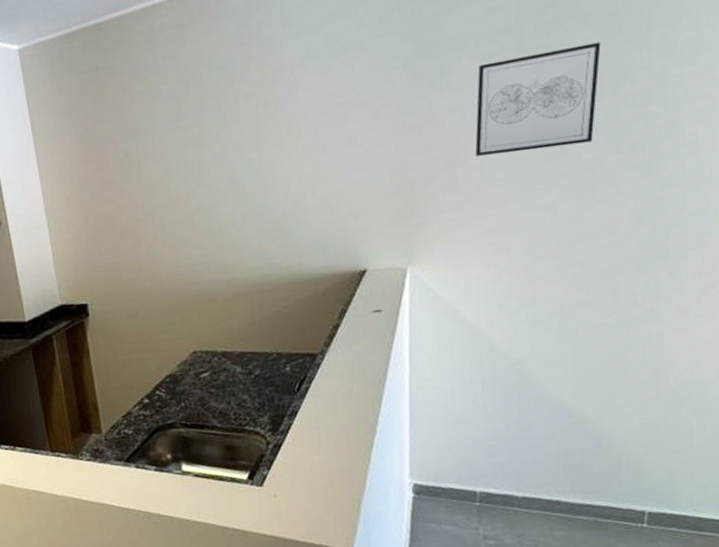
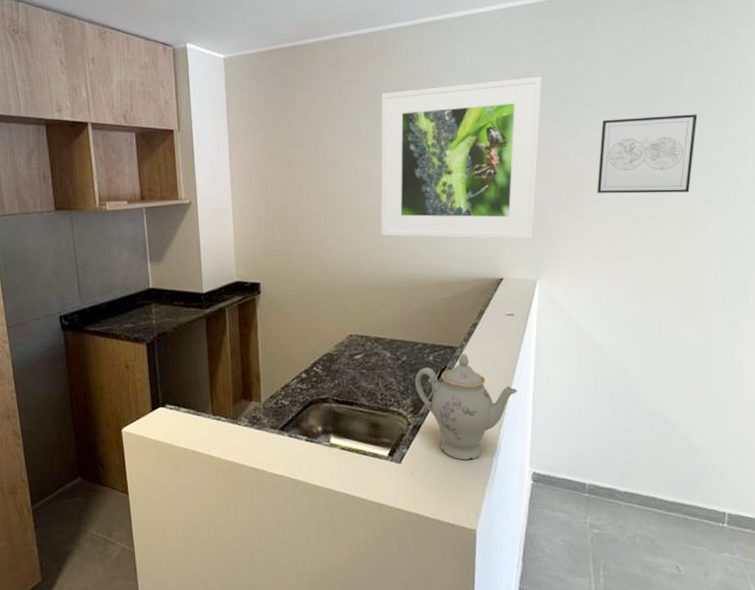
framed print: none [206,20,401,236] -> present [380,76,542,240]
teapot: none [271,360,391,478] -> present [414,354,518,461]

